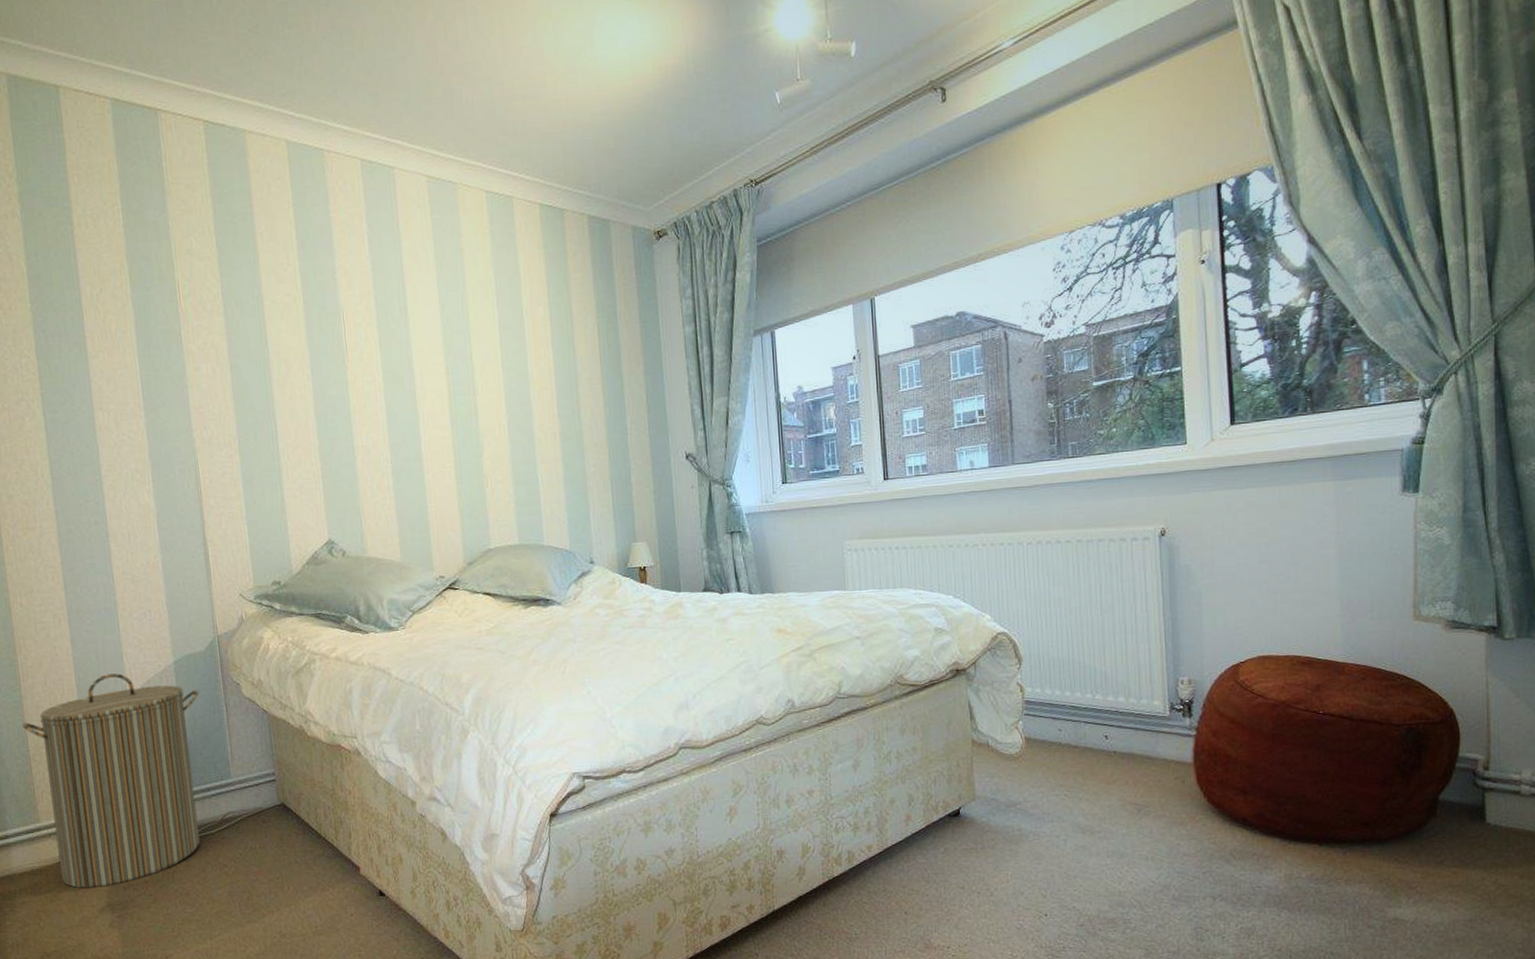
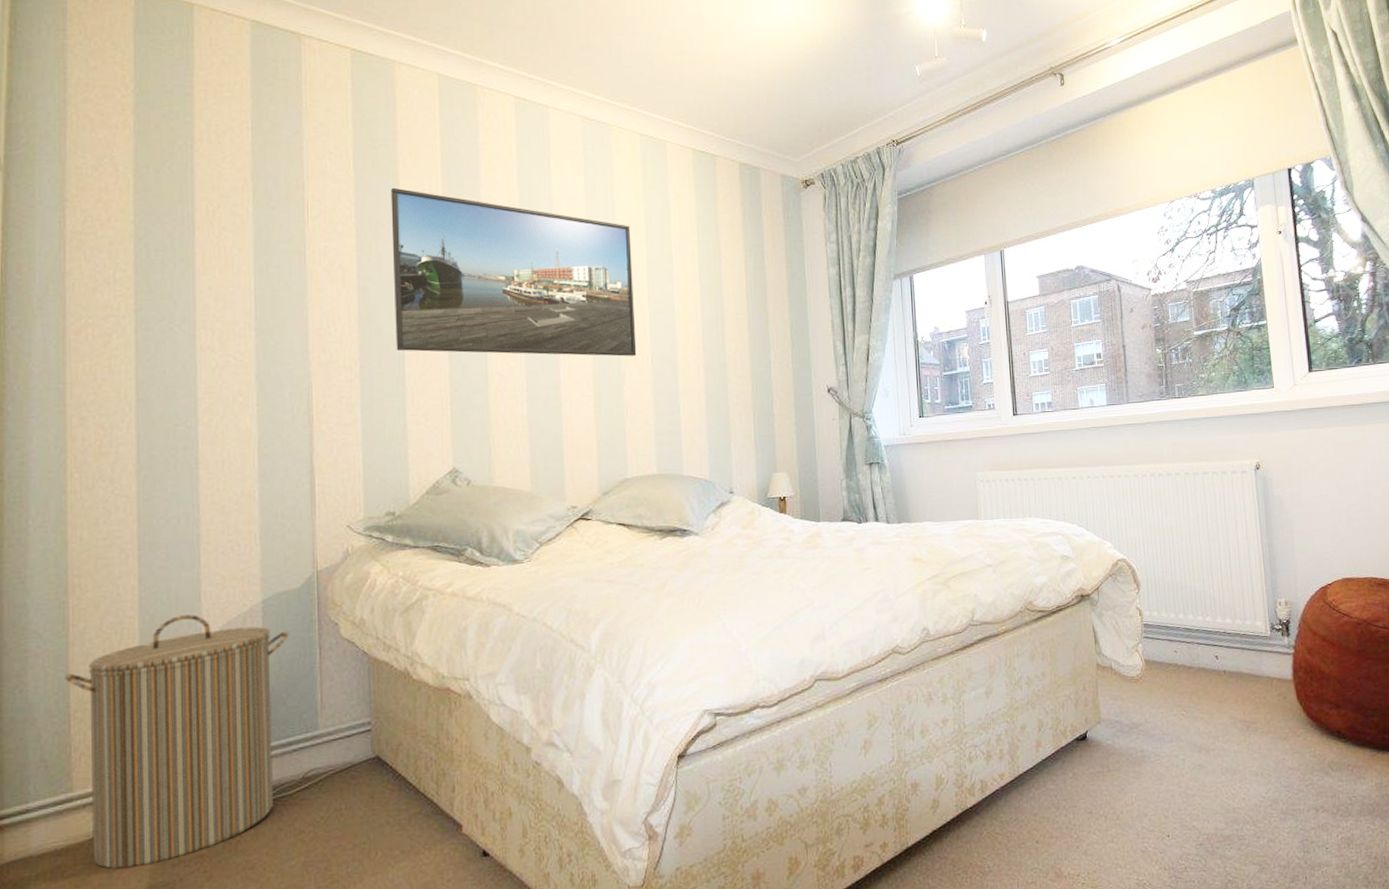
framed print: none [251,262,494,427] -> present [390,187,637,357]

